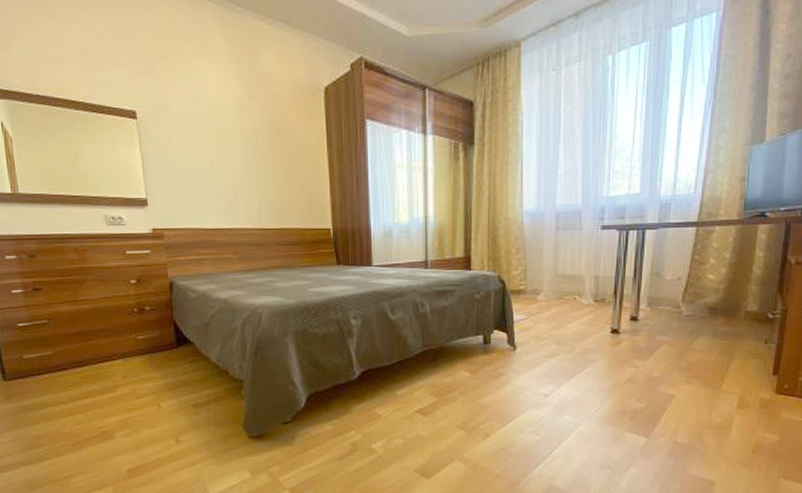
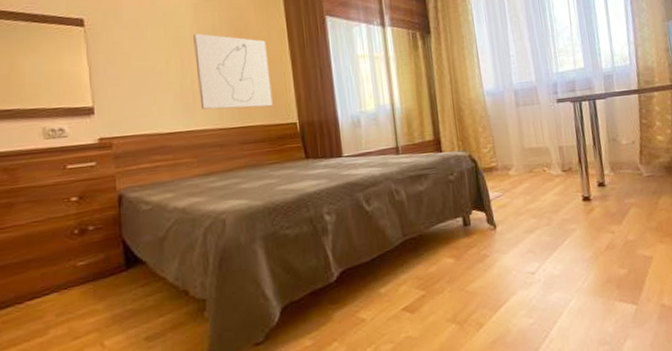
wall art: none [236,132,309,211] -> present [193,33,273,110]

